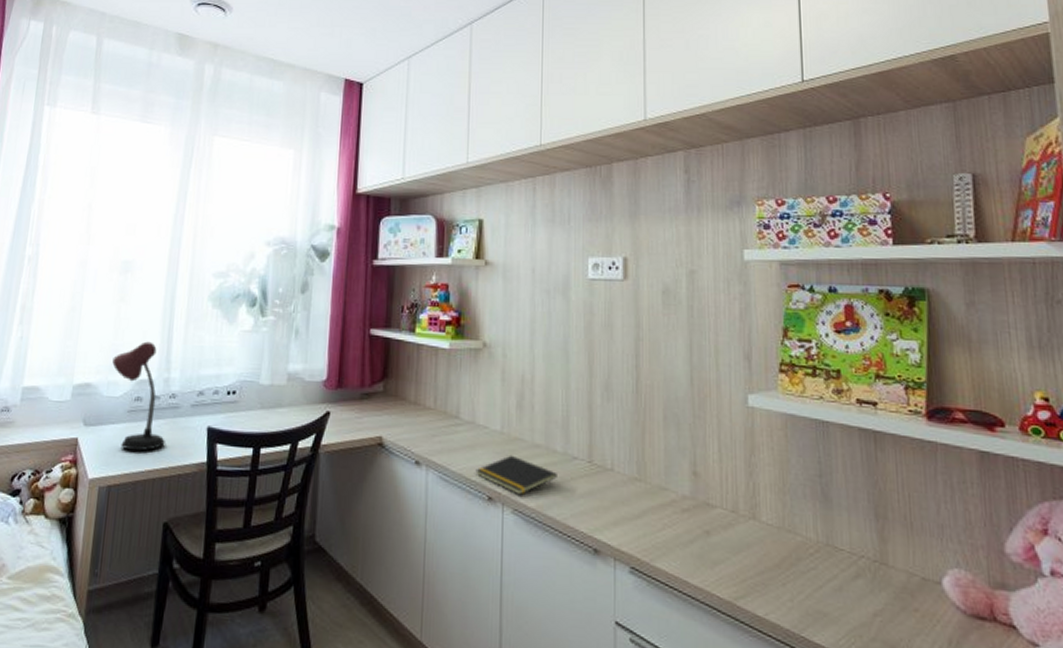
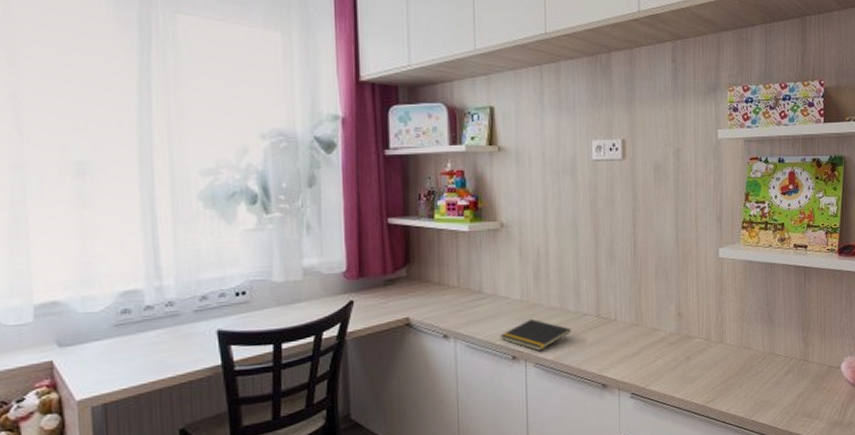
desk lamp: present [112,341,165,452] -> none [83,249,168,366]

